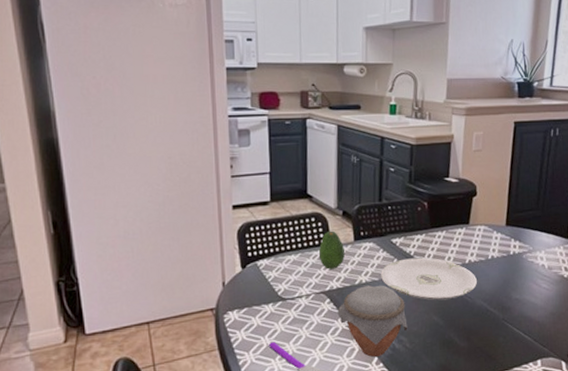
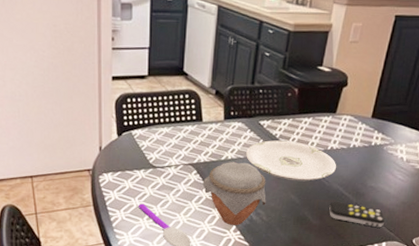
fruit: present [318,231,346,270] -> none [189,108,215,144]
remote control: none [475,318,537,344] -> present [329,201,385,228]

